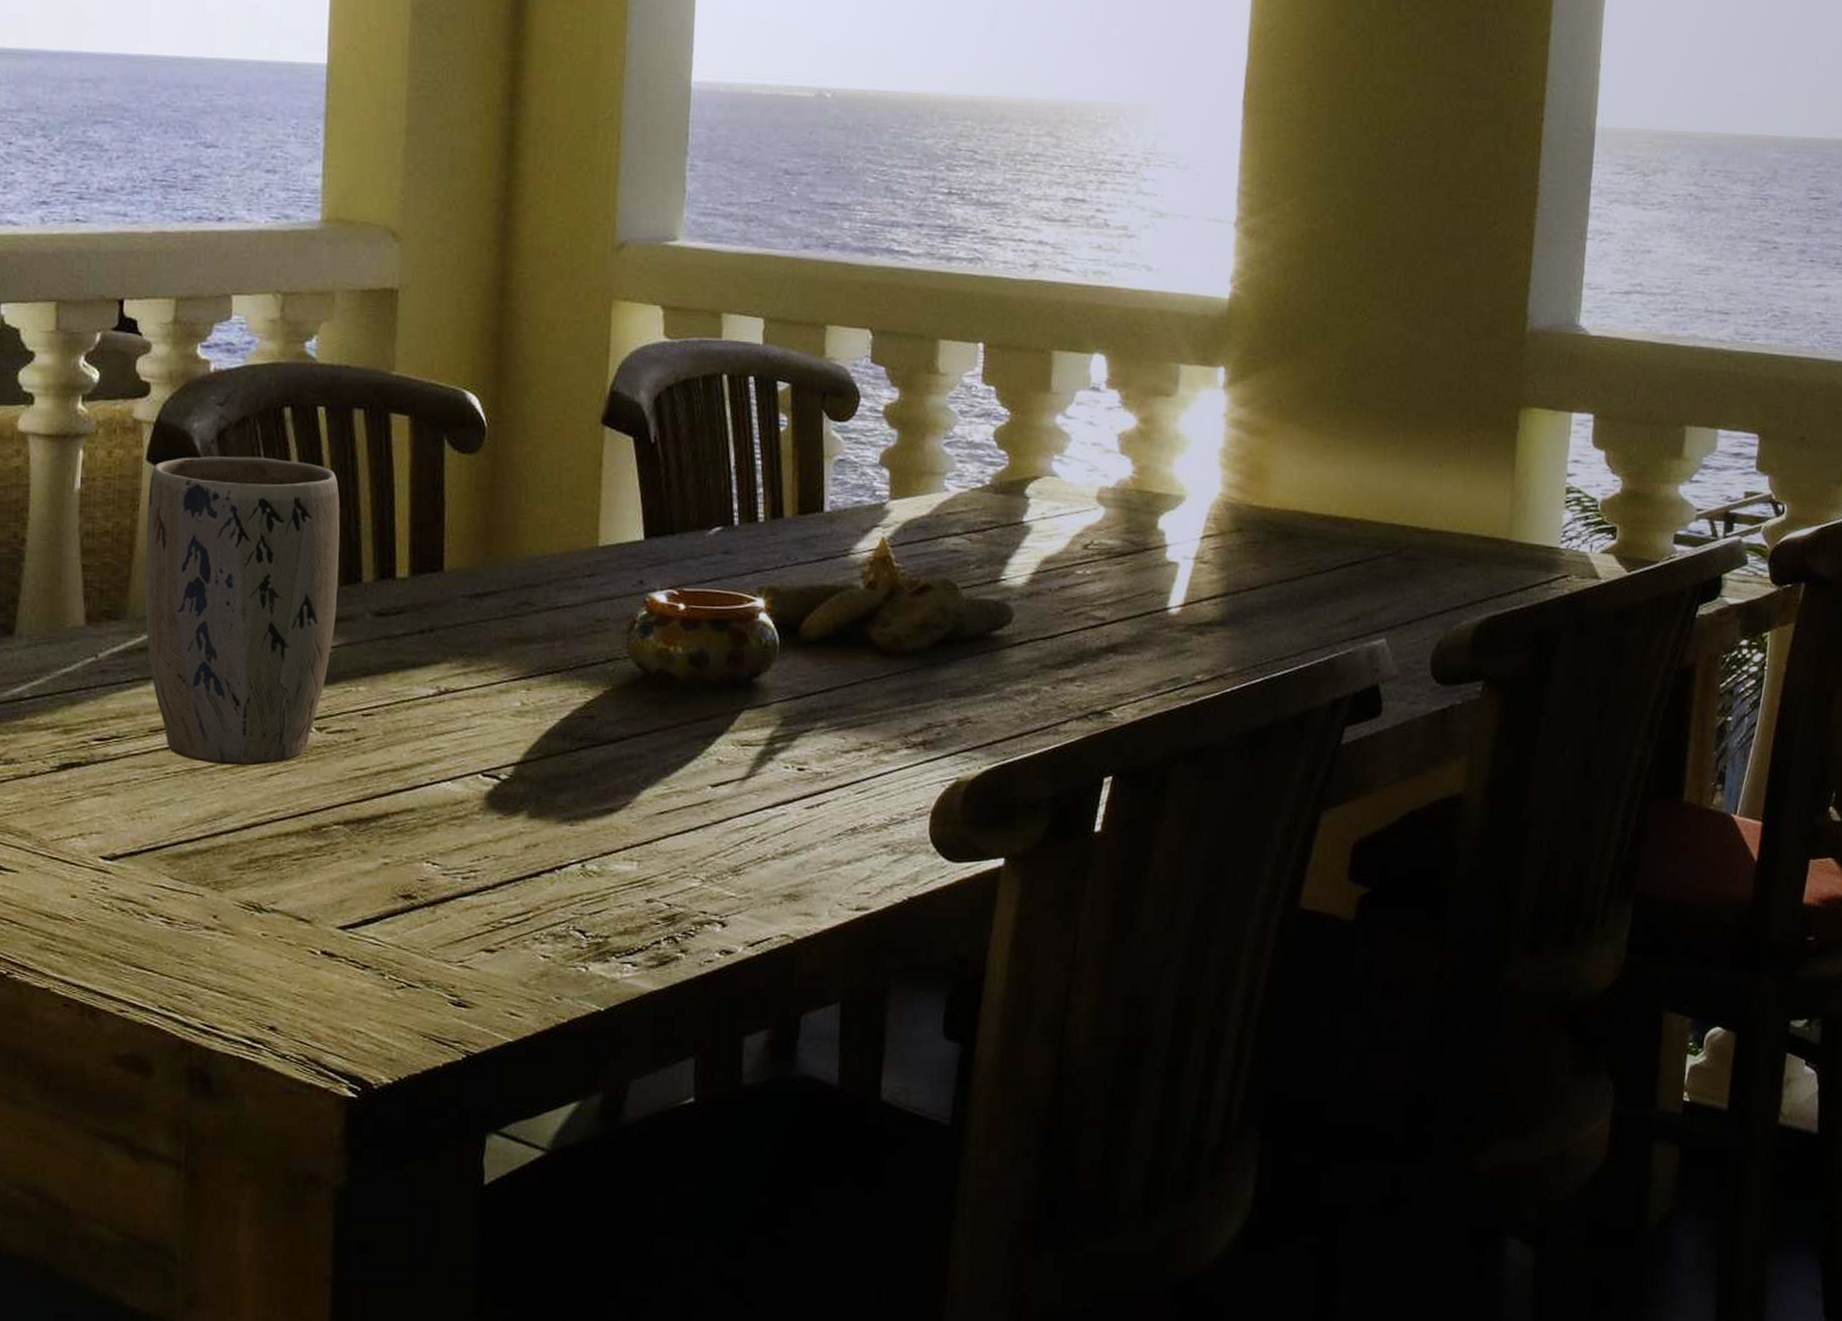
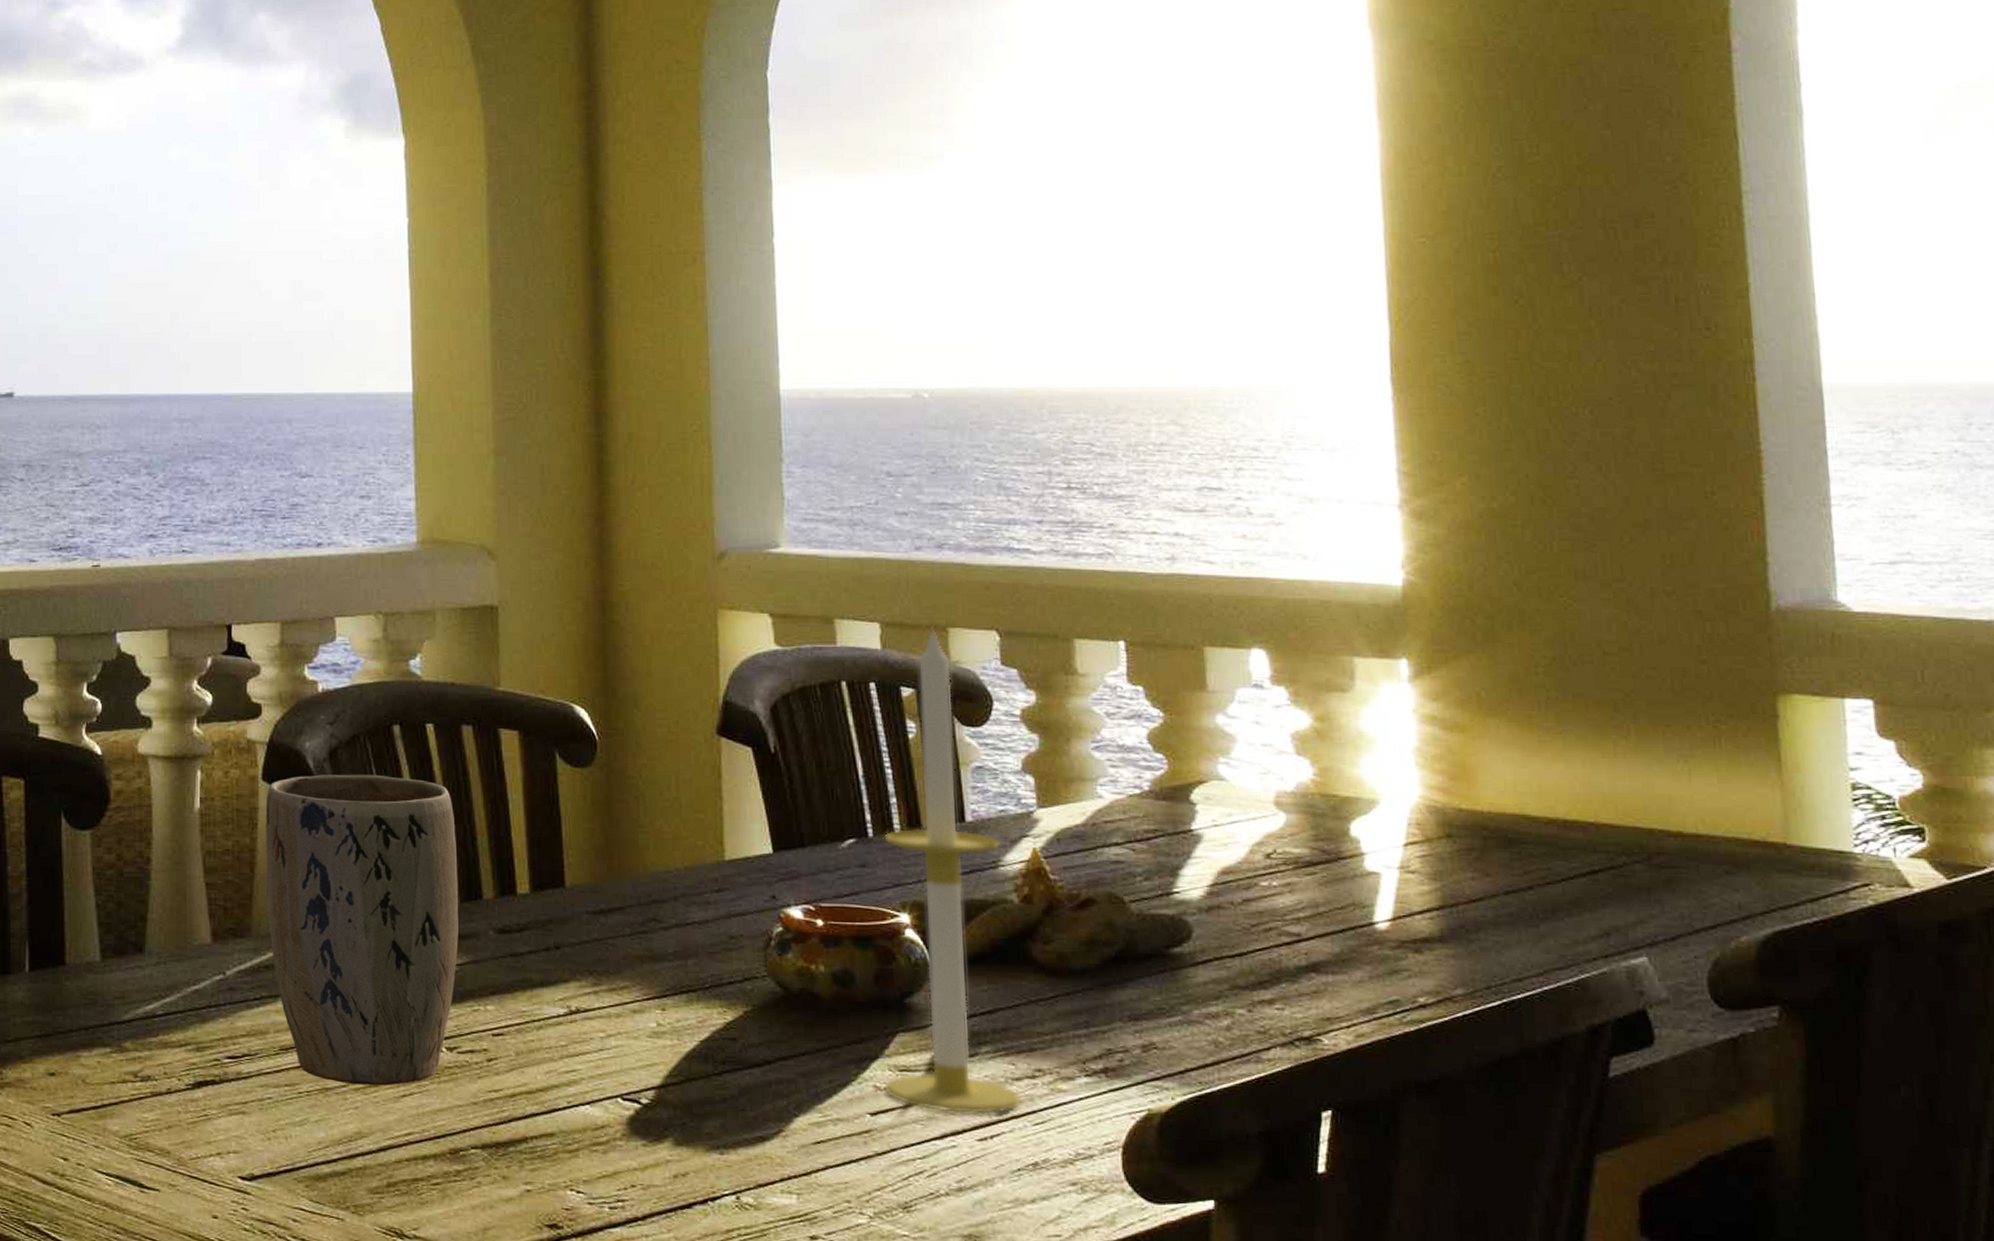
candle: none [726,323,853,785] -> present [884,626,1023,1115]

